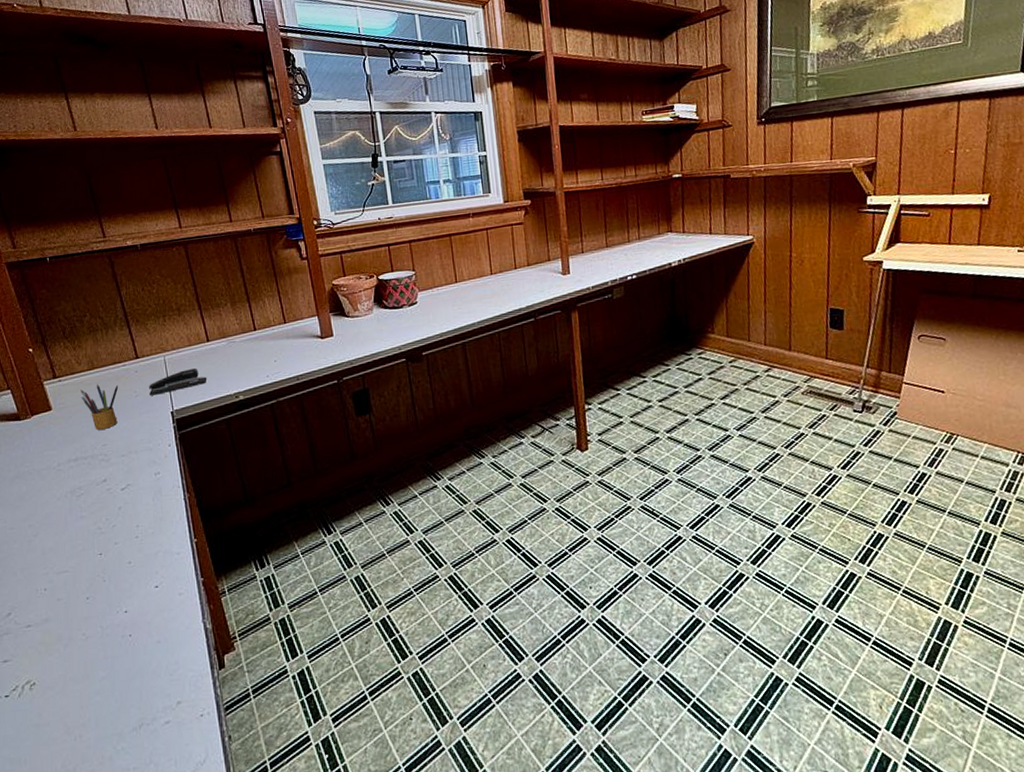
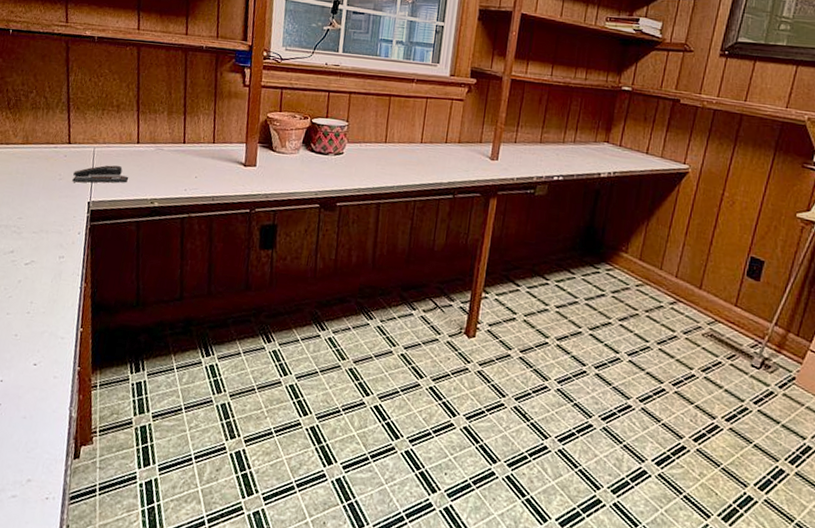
pencil box: present [81,384,119,430] -> none [9,158,46,204]

